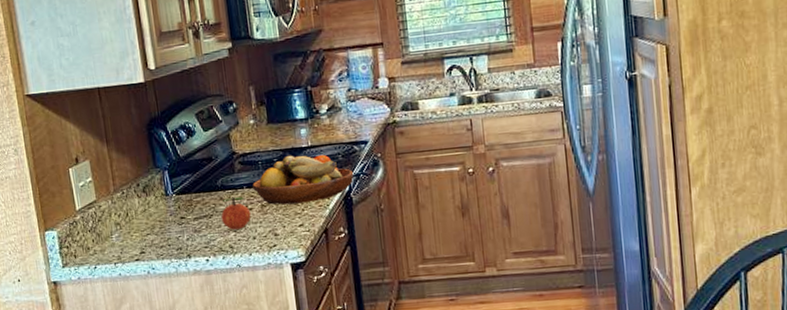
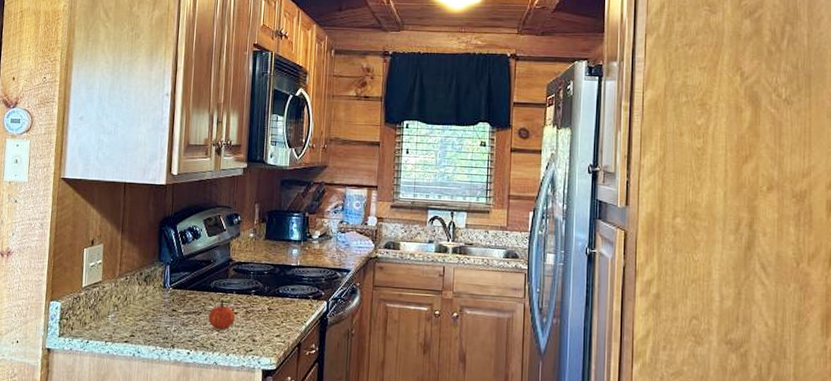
fruit bowl: present [252,154,354,205] -> none [241,270,333,316]

